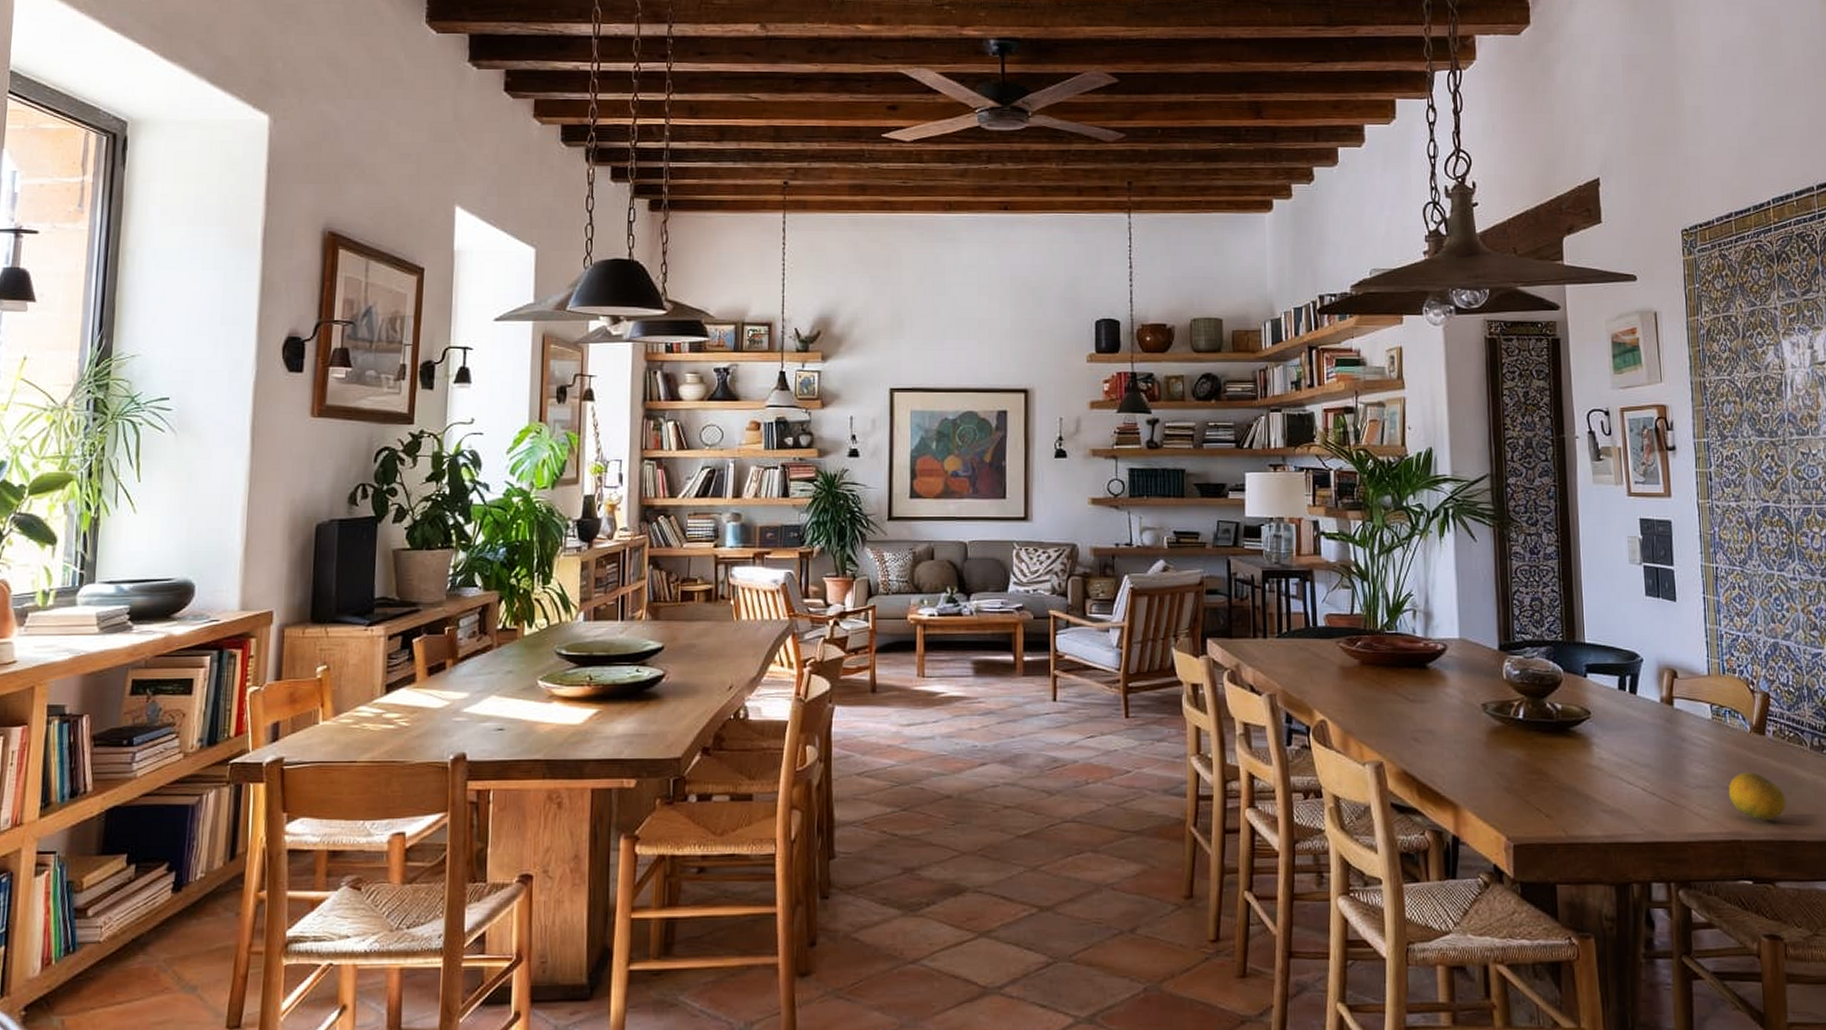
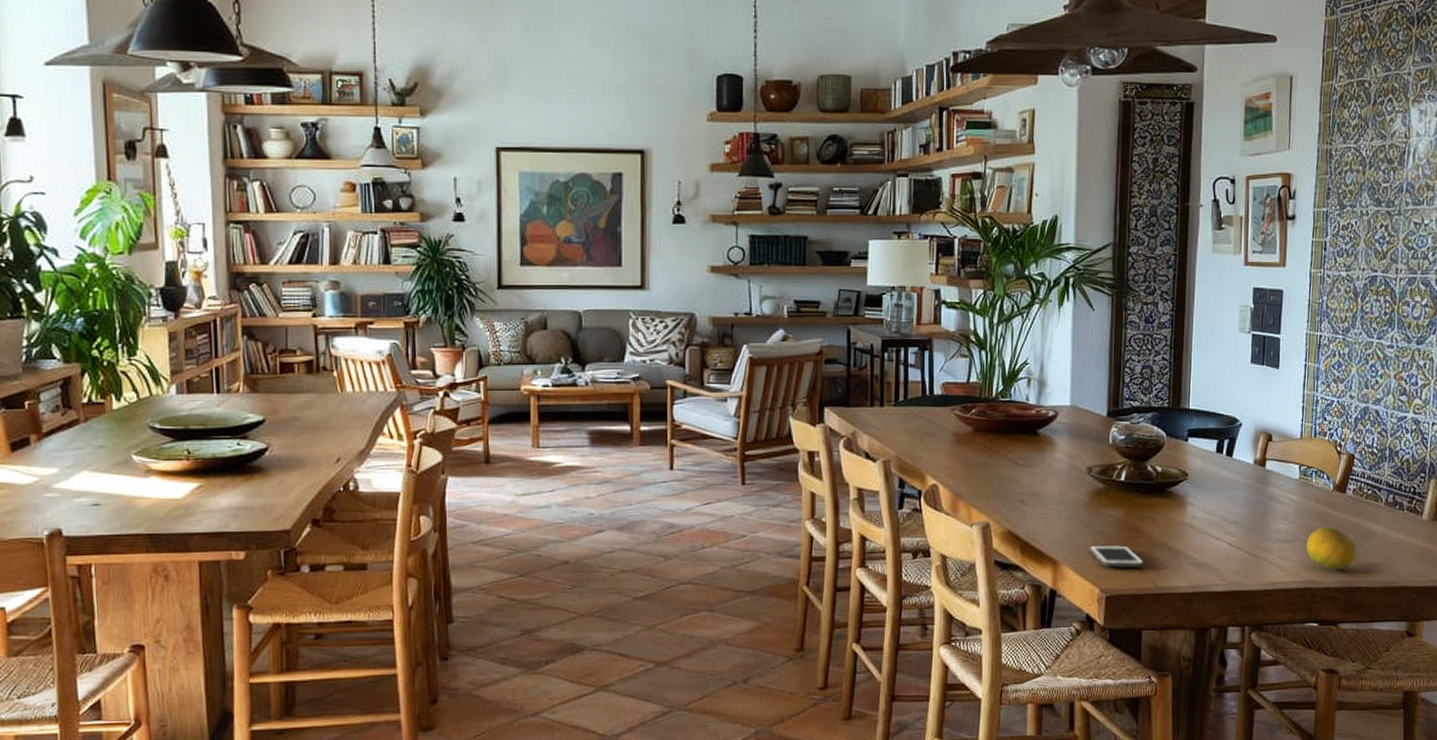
cell phone: none [1490,788,1552,813] -> present [1089,545,1144,568]

